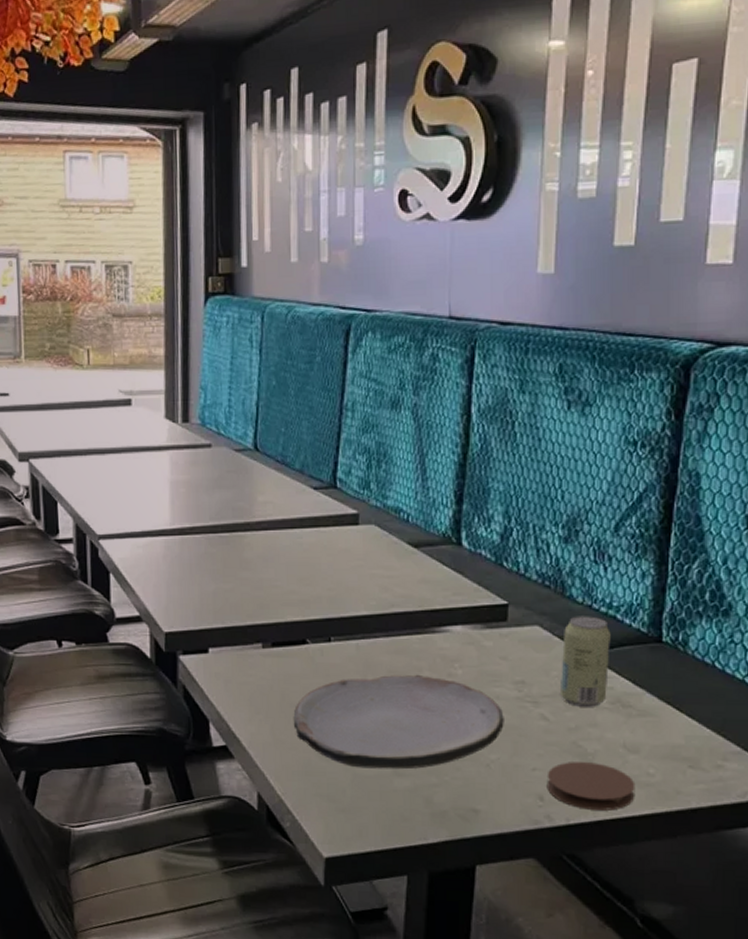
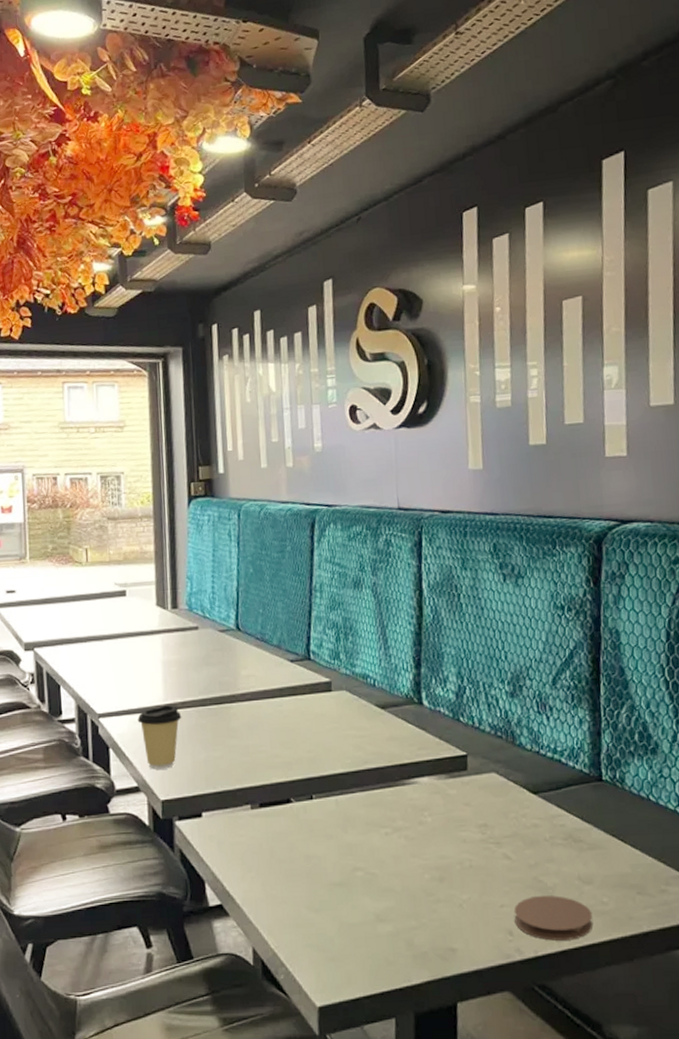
coffee cup: none [141,530,190,599] -> present [137,705,182,770]
plate: present [293,674,504,770] -> none [282,824,472,917]
beverage can: present [561,616,611,707] -> none [517,761,560,845]

